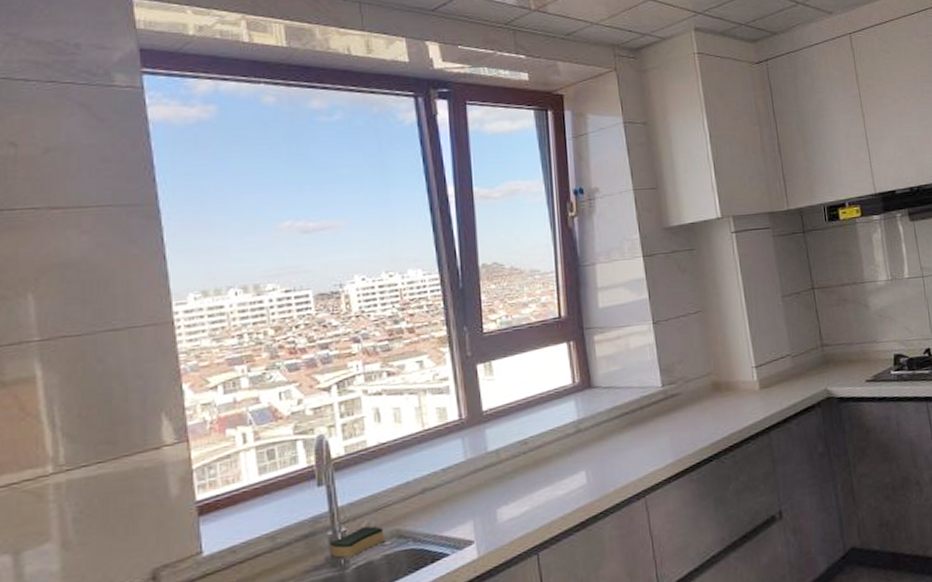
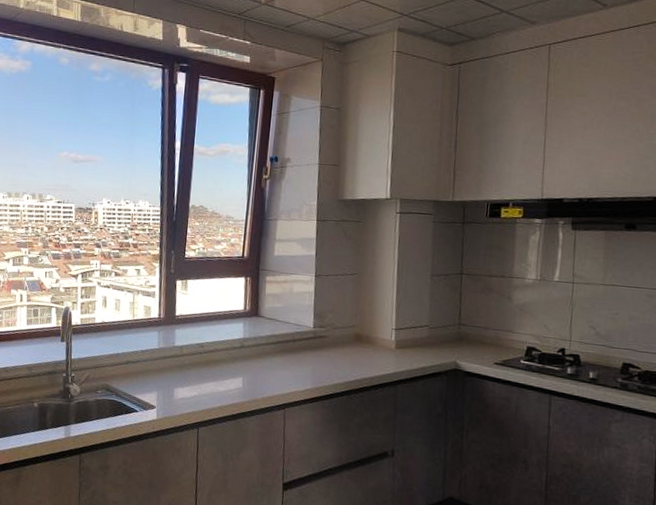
sponge: present [329,526,385,558] -> none [63,376,98,395]

